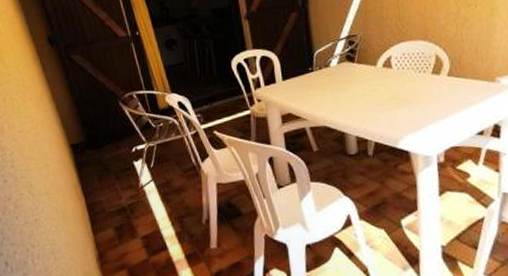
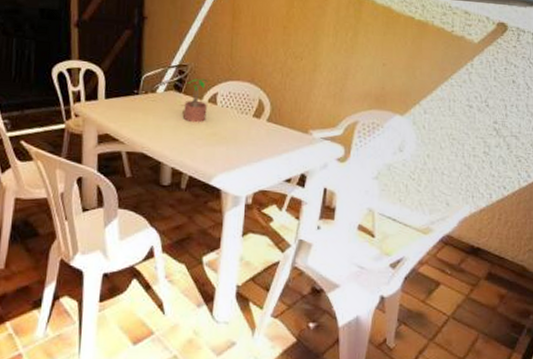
potted plant: none [358,44,384,90] -> present [183,78,211,123]

